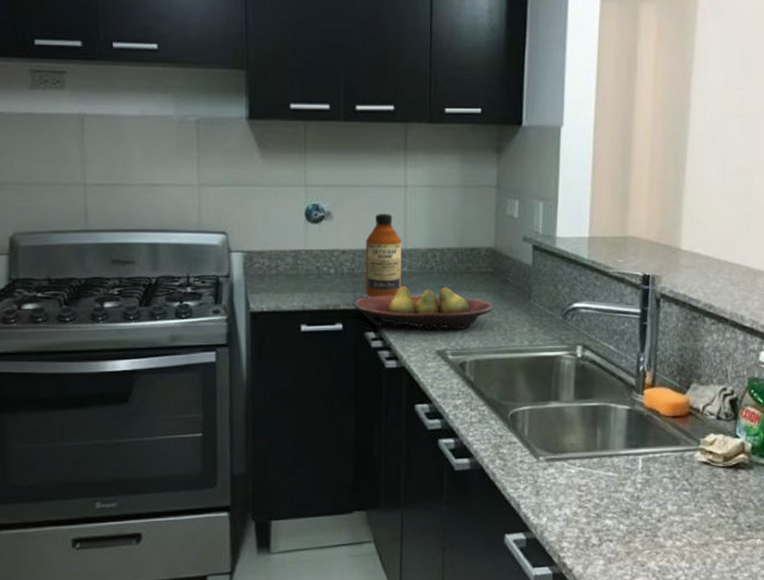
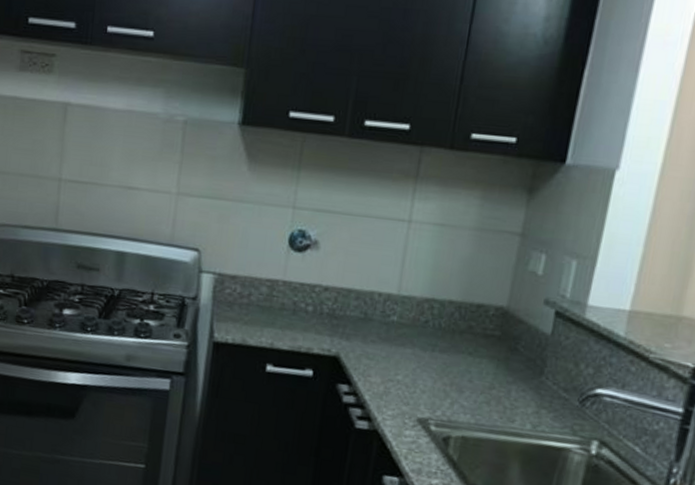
fruit bowl: present [354,285,494,331] -> none [329,336,495,398]
bottle: present [365,214,402,297] -> none [345,250,396,348]

